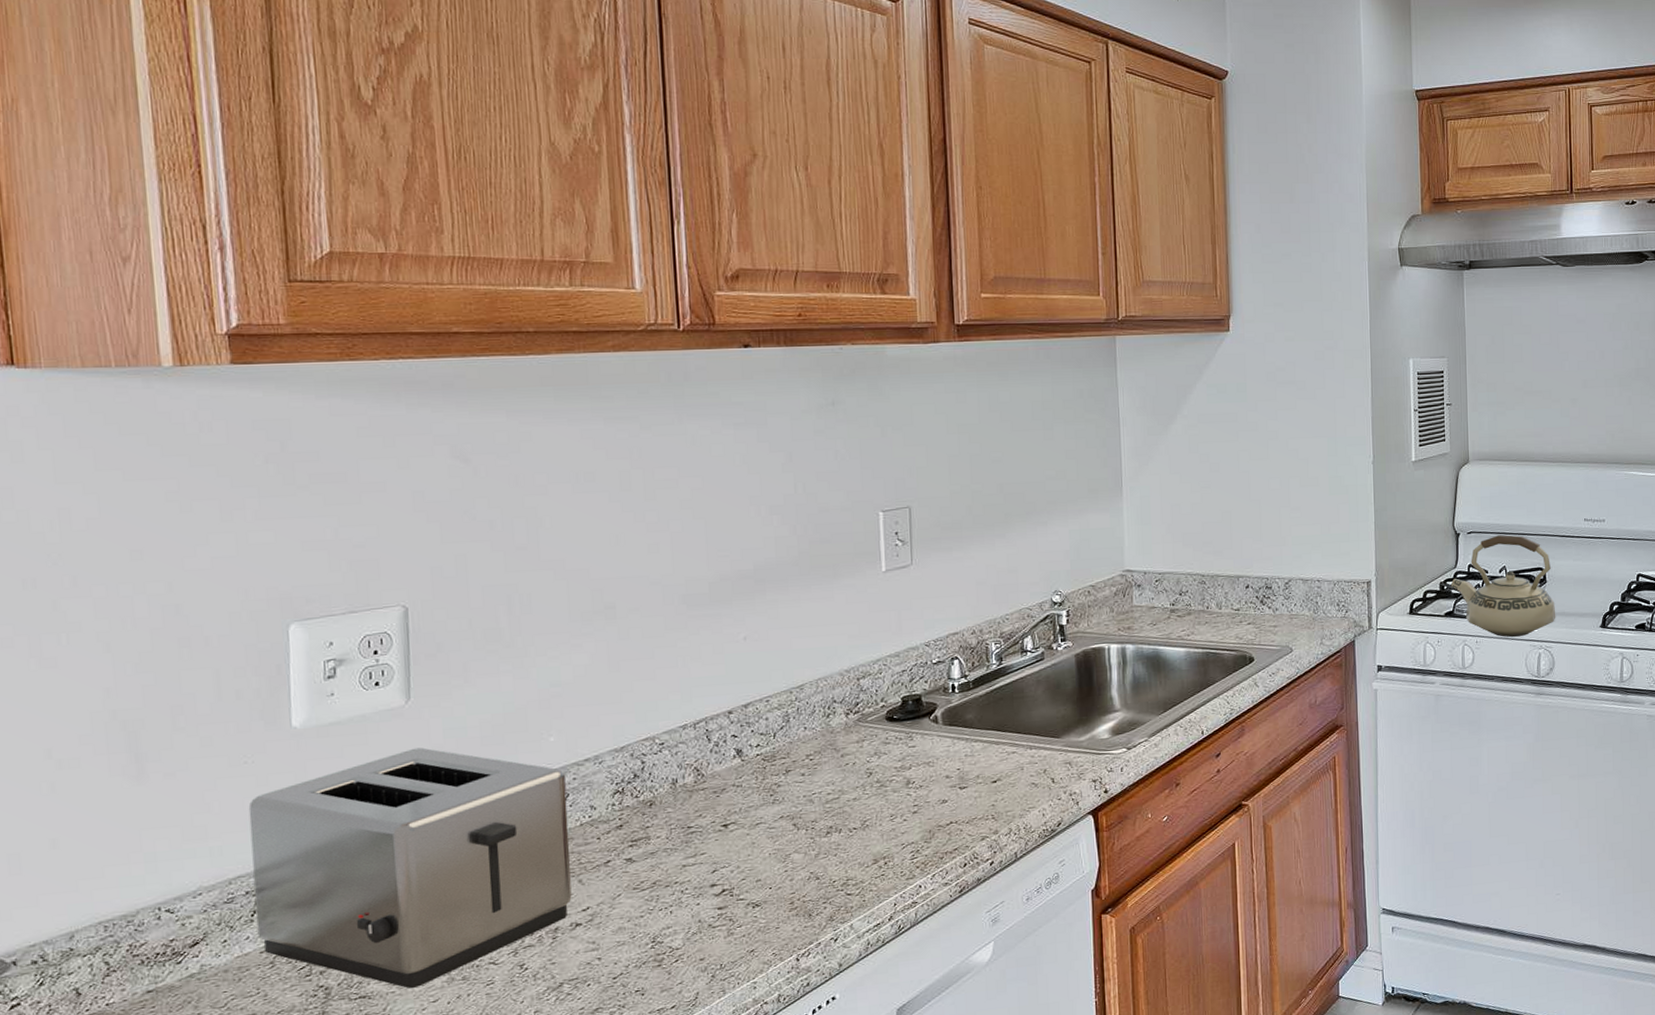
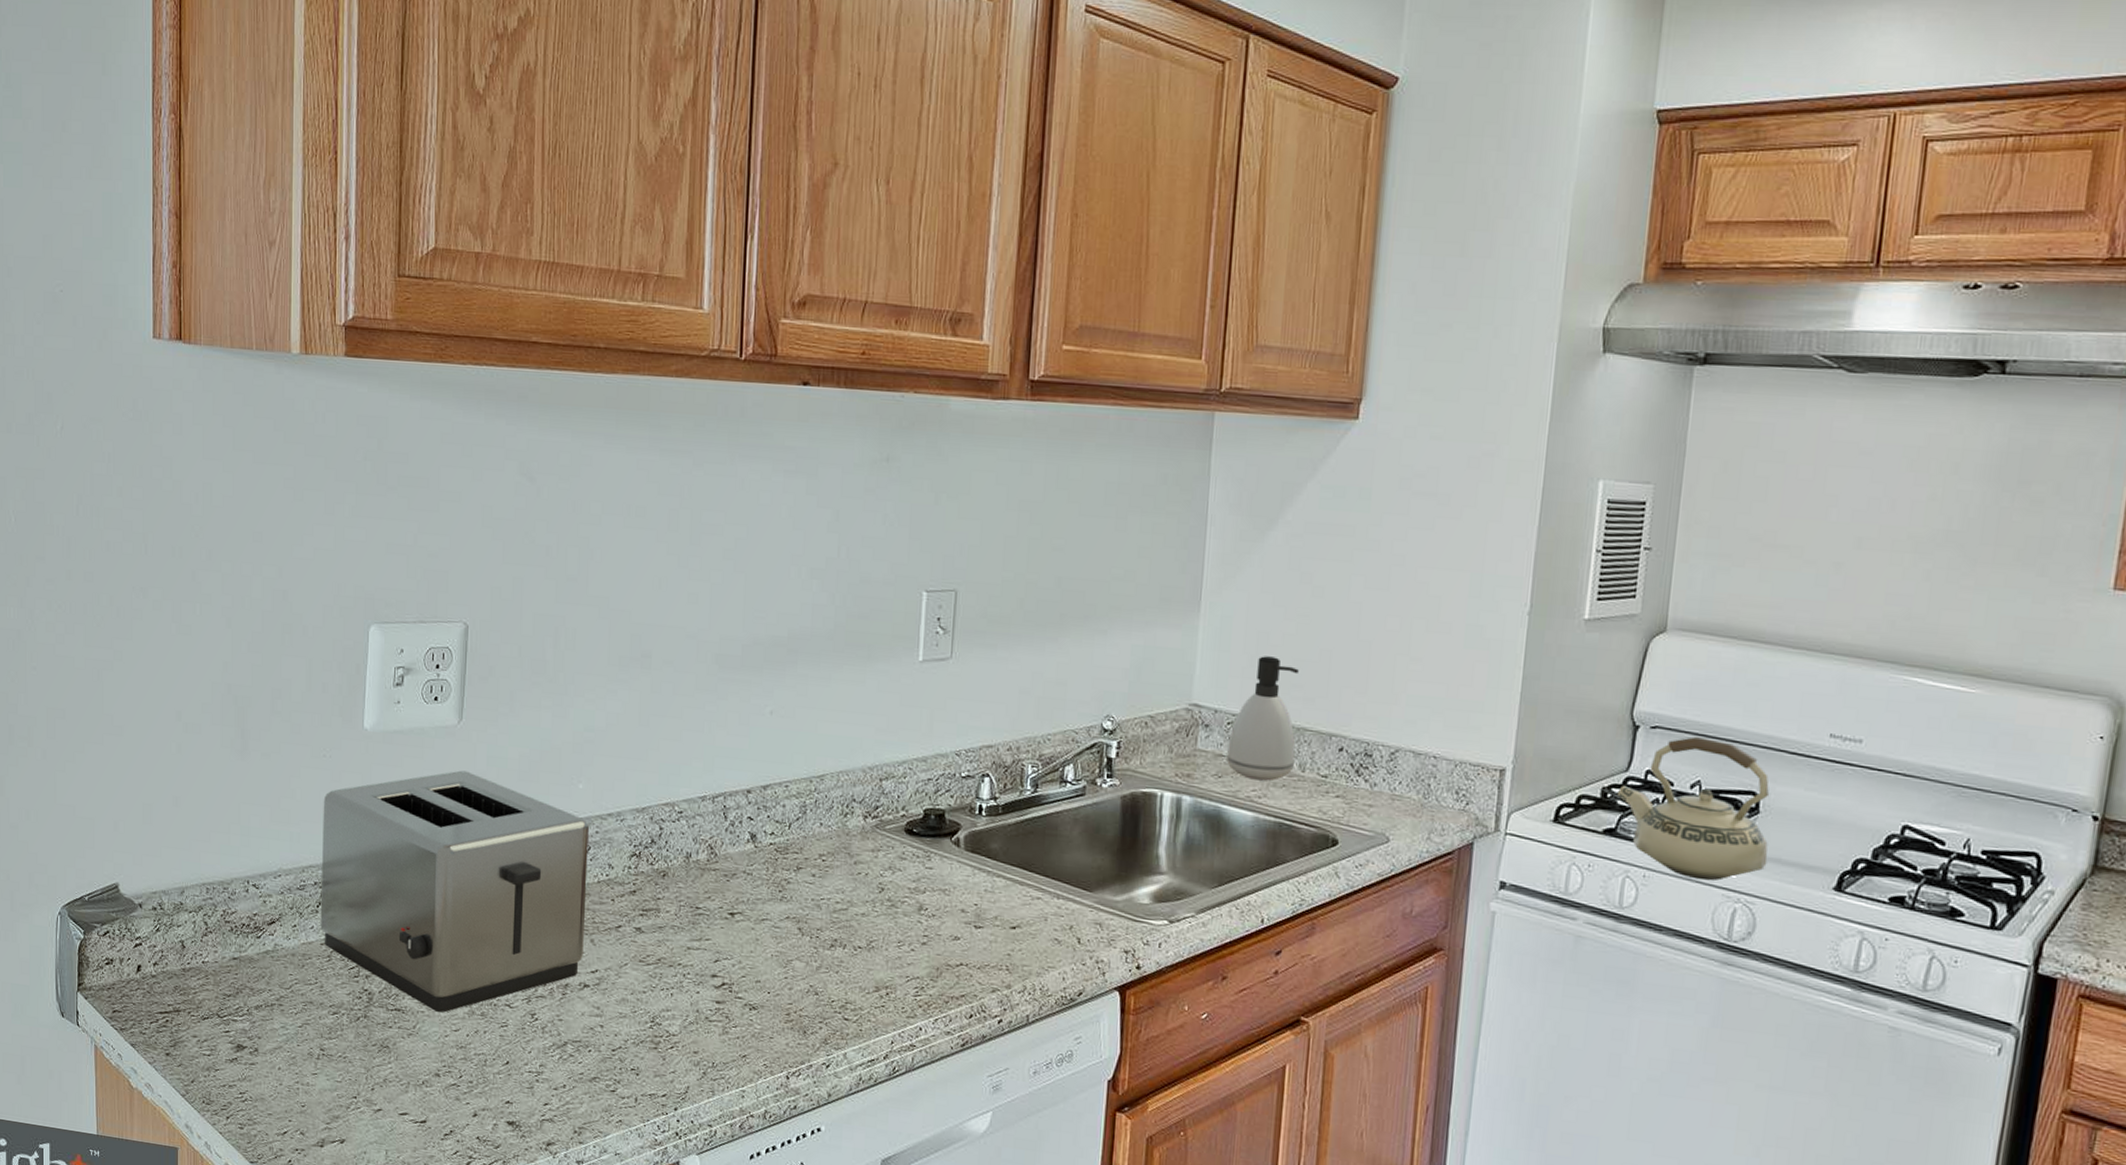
soap dispenser: none [1158,523,1213,623] -> present [1226,656,1299,781]

